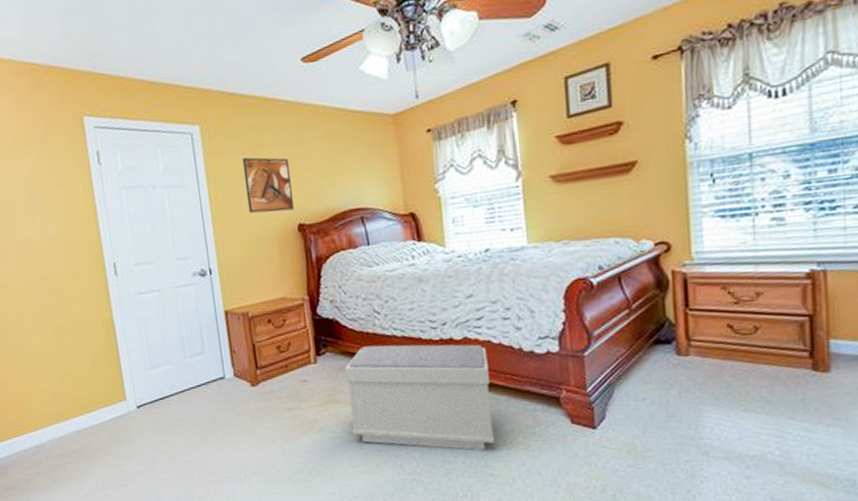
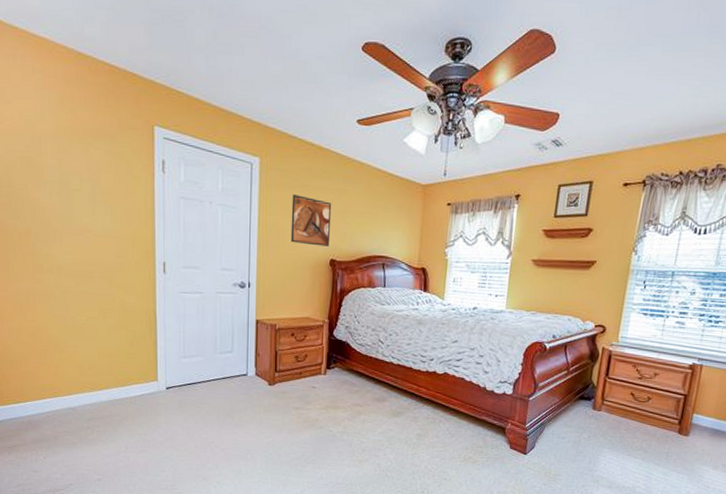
bench: present [345,344,495,451] -> none [345,367,460,460]

